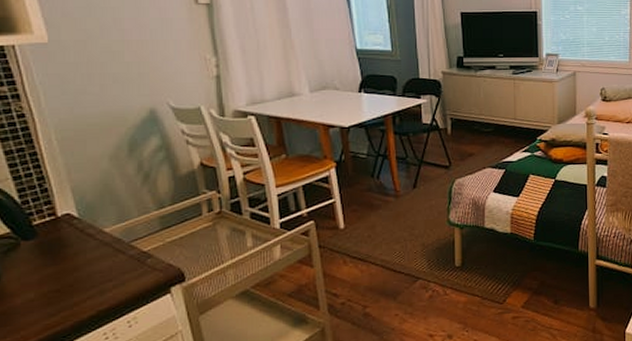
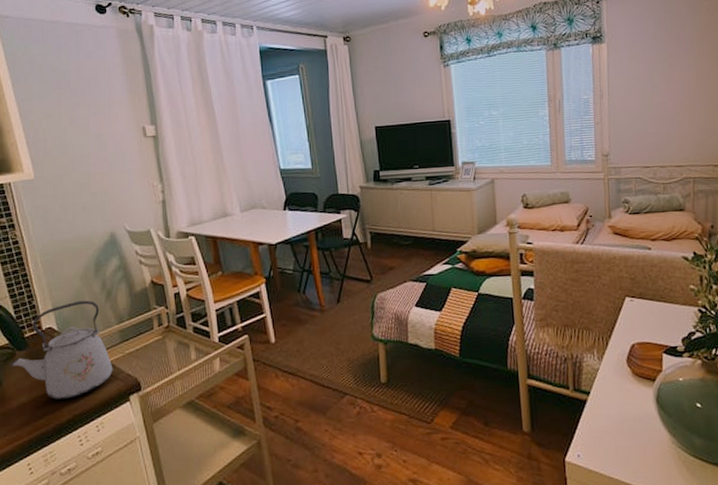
kettle: none [12,183,150,294] -> present [10,300,113,399]

